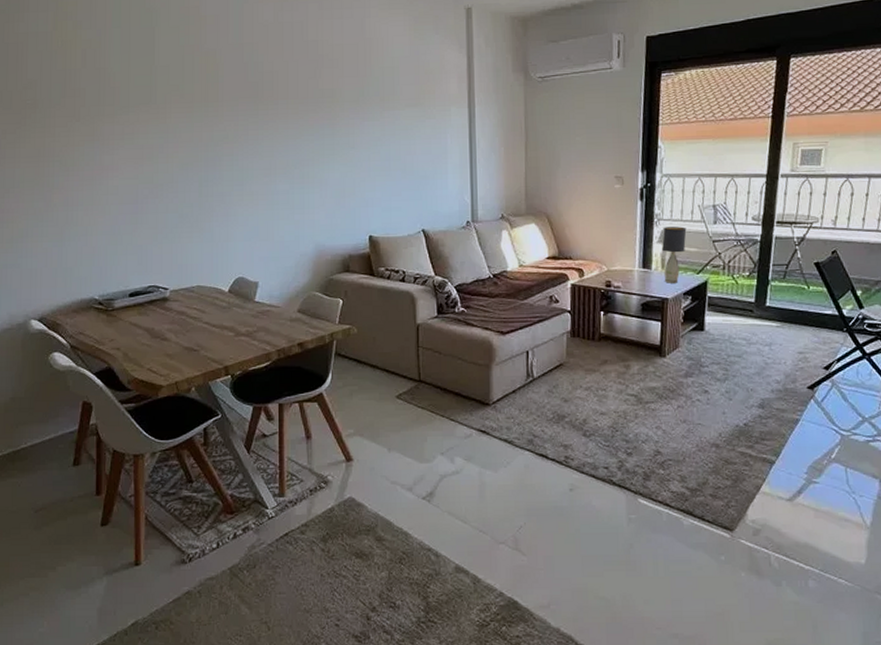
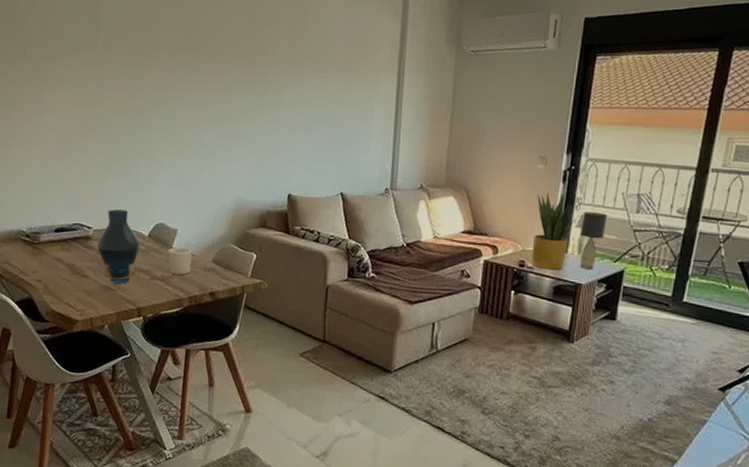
vase: none [176,267,221,344] -> present [97,209,140,284]
mug: none [250,300,277,329] -> present [167,247,192,276]
planter: none [616,210,658,288] -> present [531,192,577,271]

